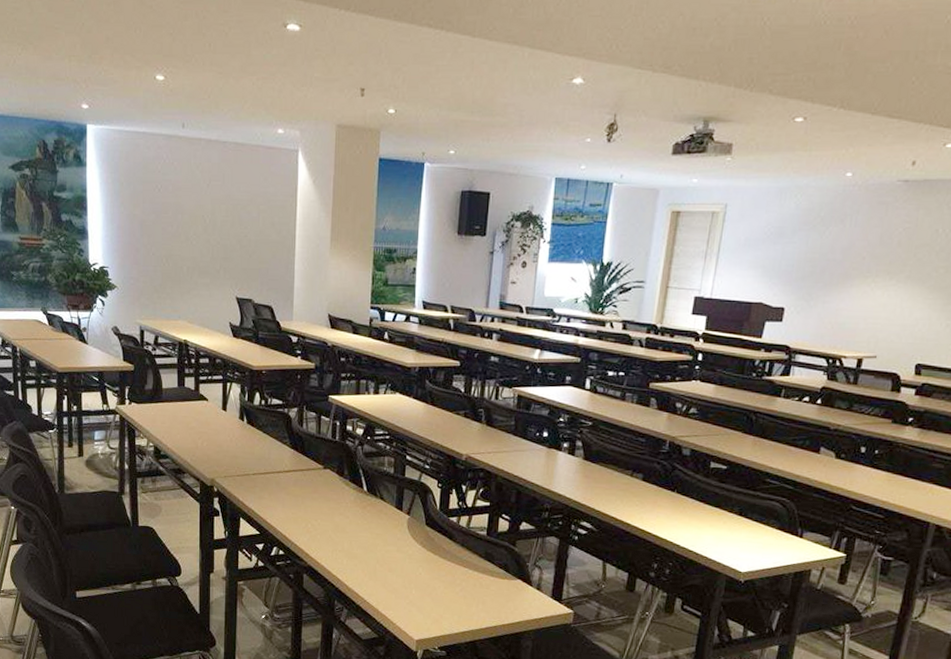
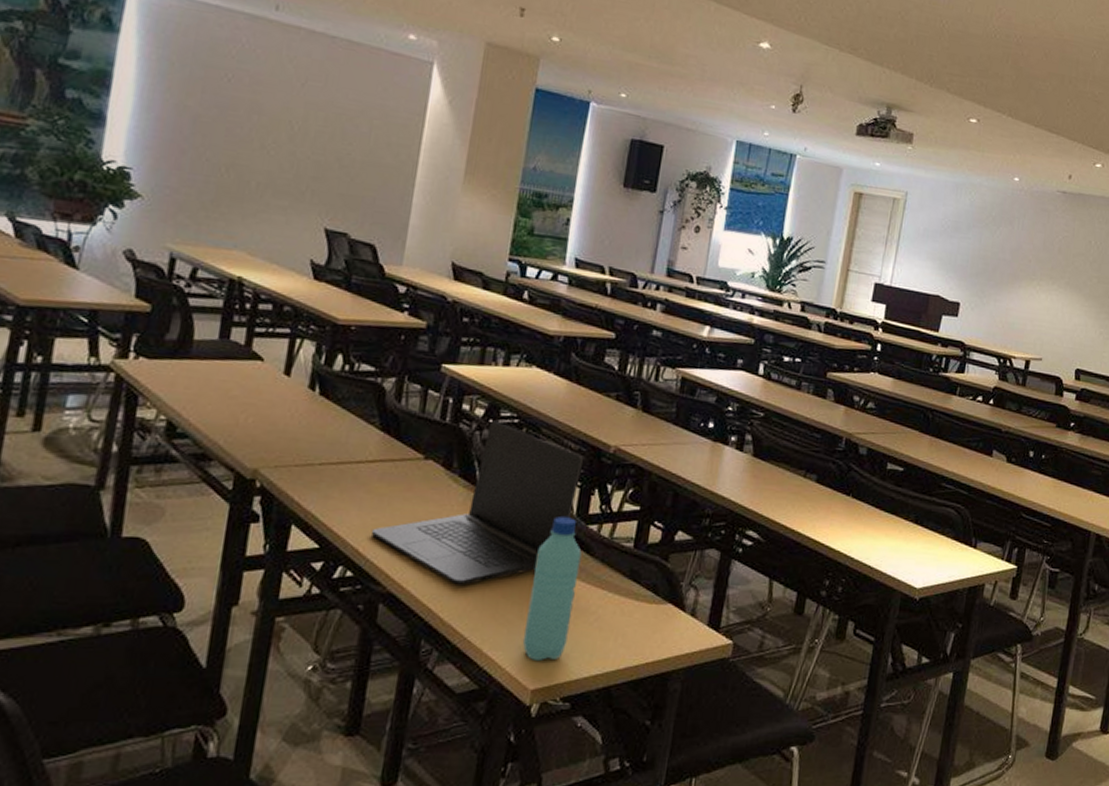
laptop: none [292,438,441,562] -> present [371,420,583,586]
water bottle: none [406,511,446,619] -> present [522,517,582,660]

